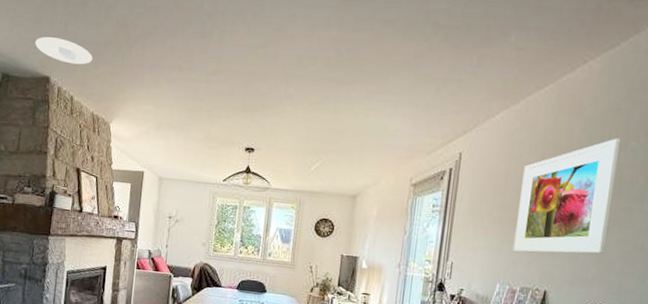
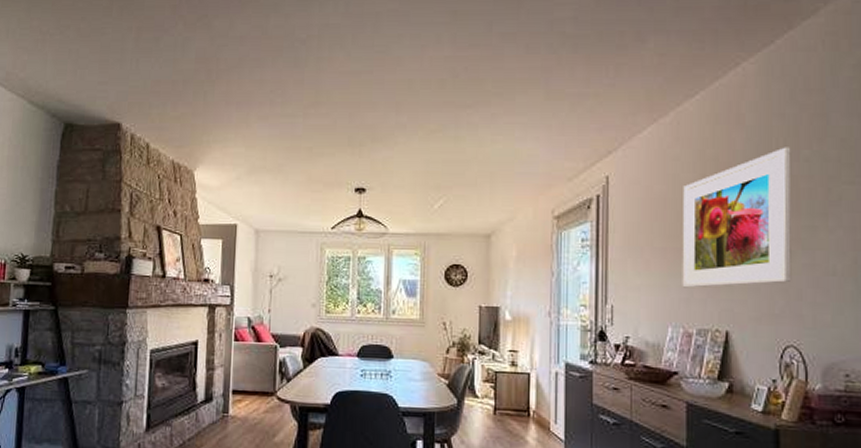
recessed light: present [35,37,93,65] -> none [102,79,171,107]

